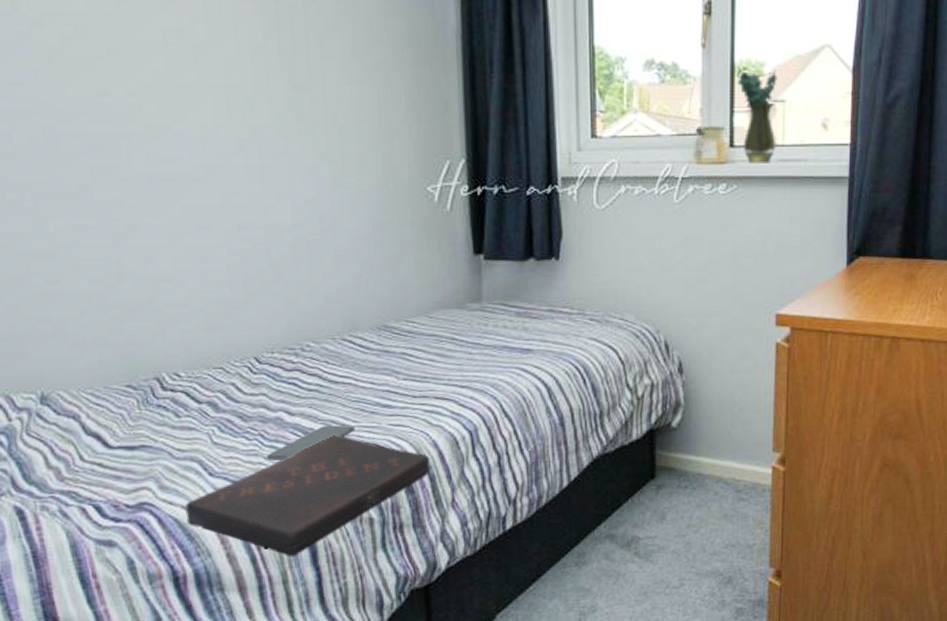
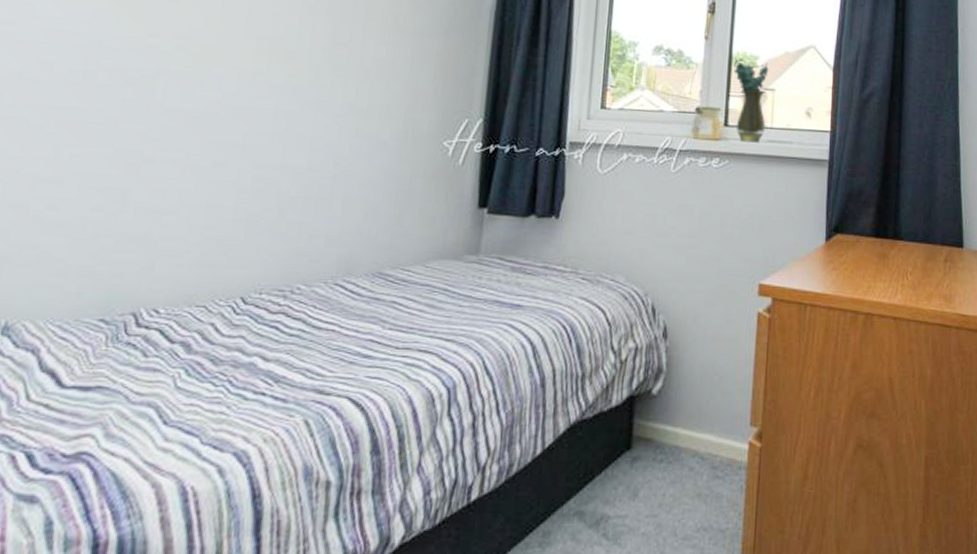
book: present [185,435,430,558] -> none [125,385,402,525]
smartphone: present [266,425,356,462] -> none [229,374,331,412]

